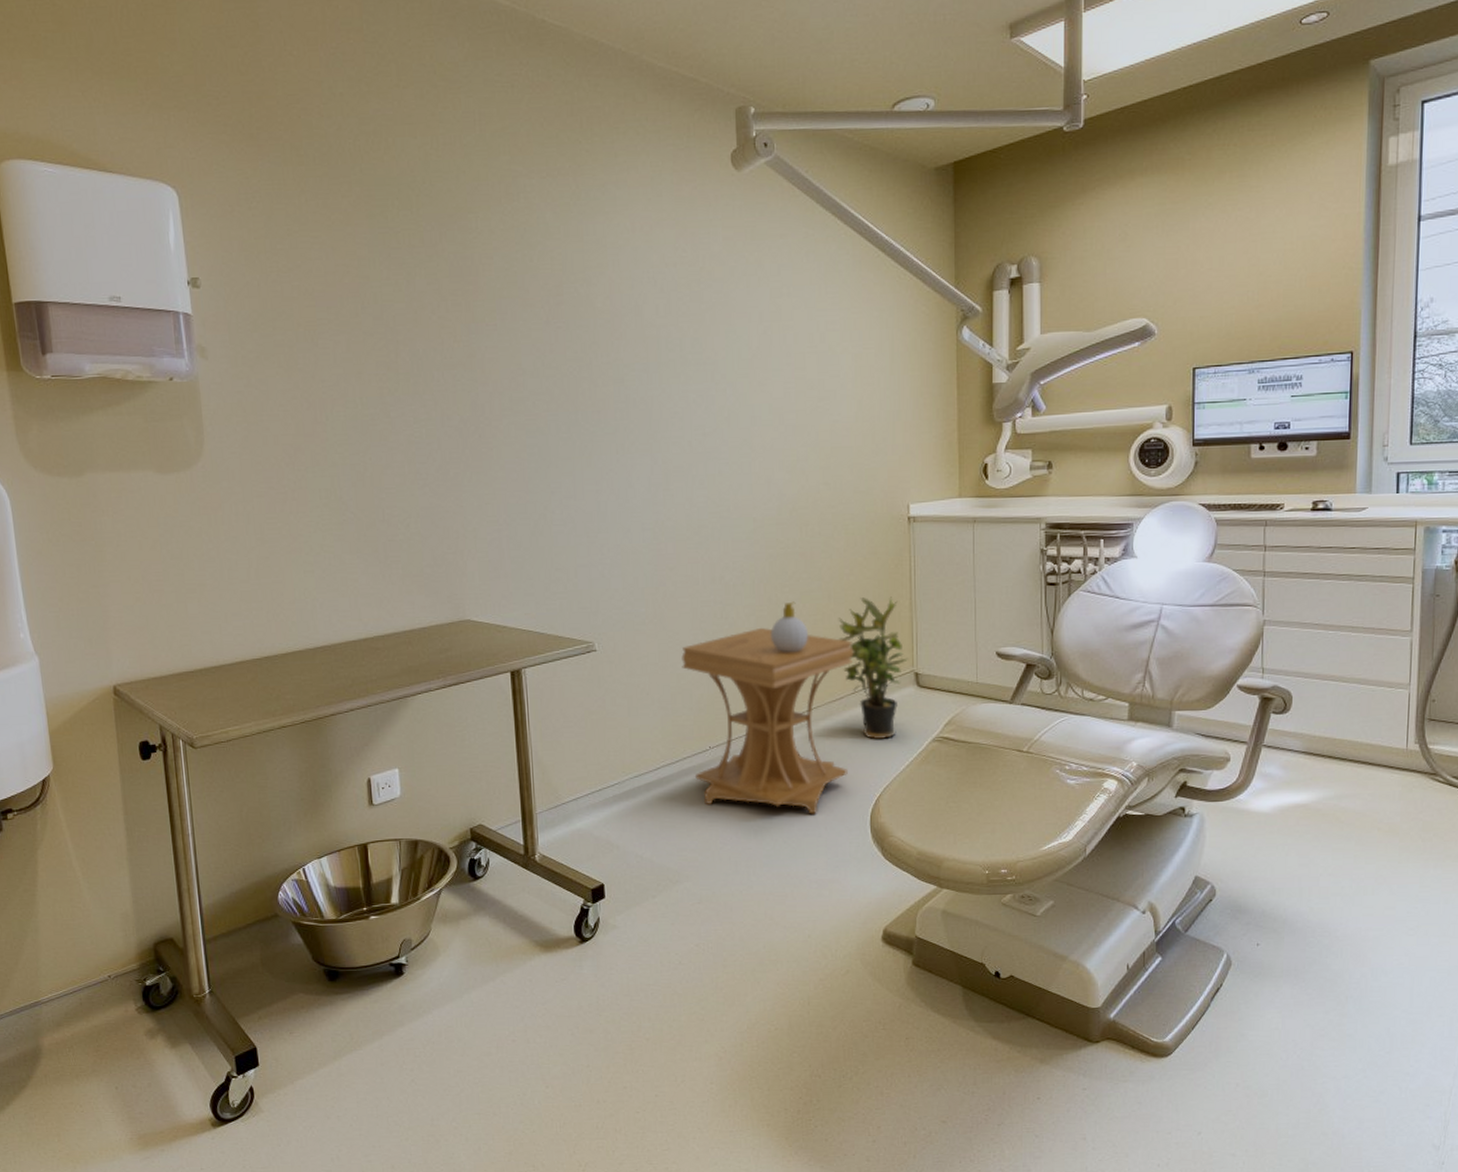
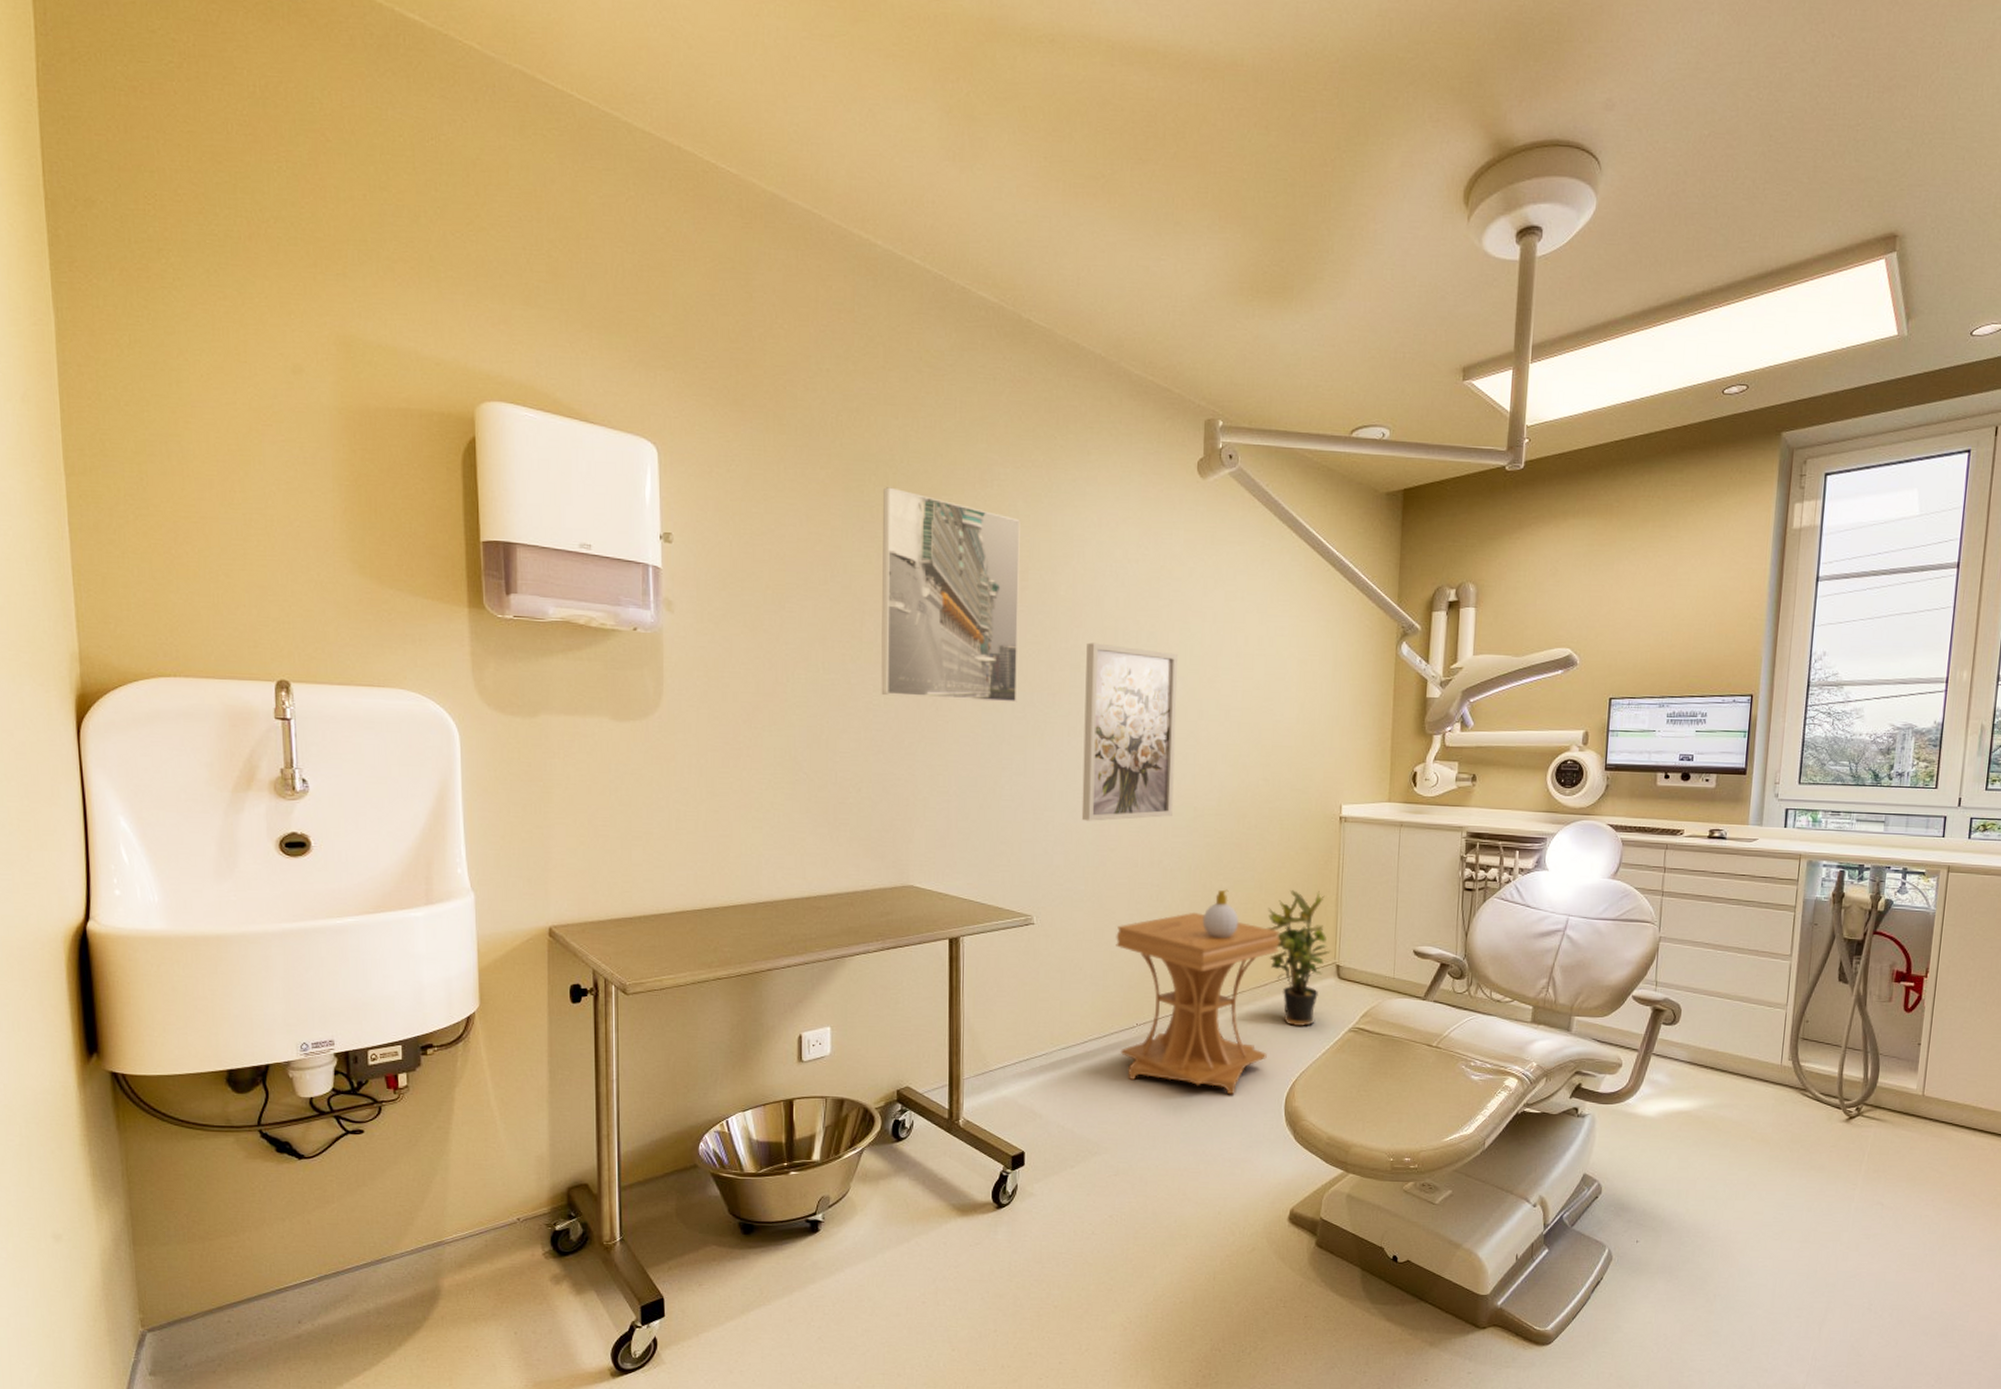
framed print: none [408,210,561,427] -> present [881,487,1020,704]
wall art: none [629,354,731,541] -> present [1081,642,1178,821]

